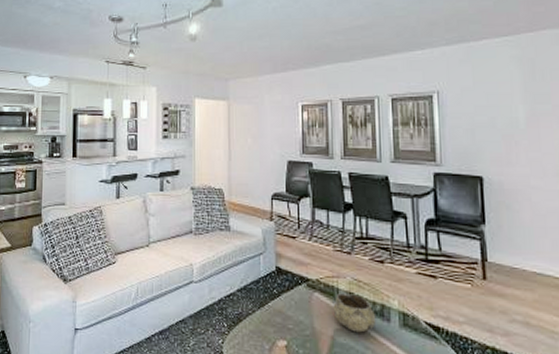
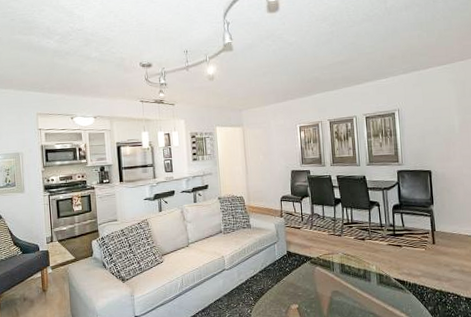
decorative bowl: present [333,293,376,333] -> none [330,265,361,292]

